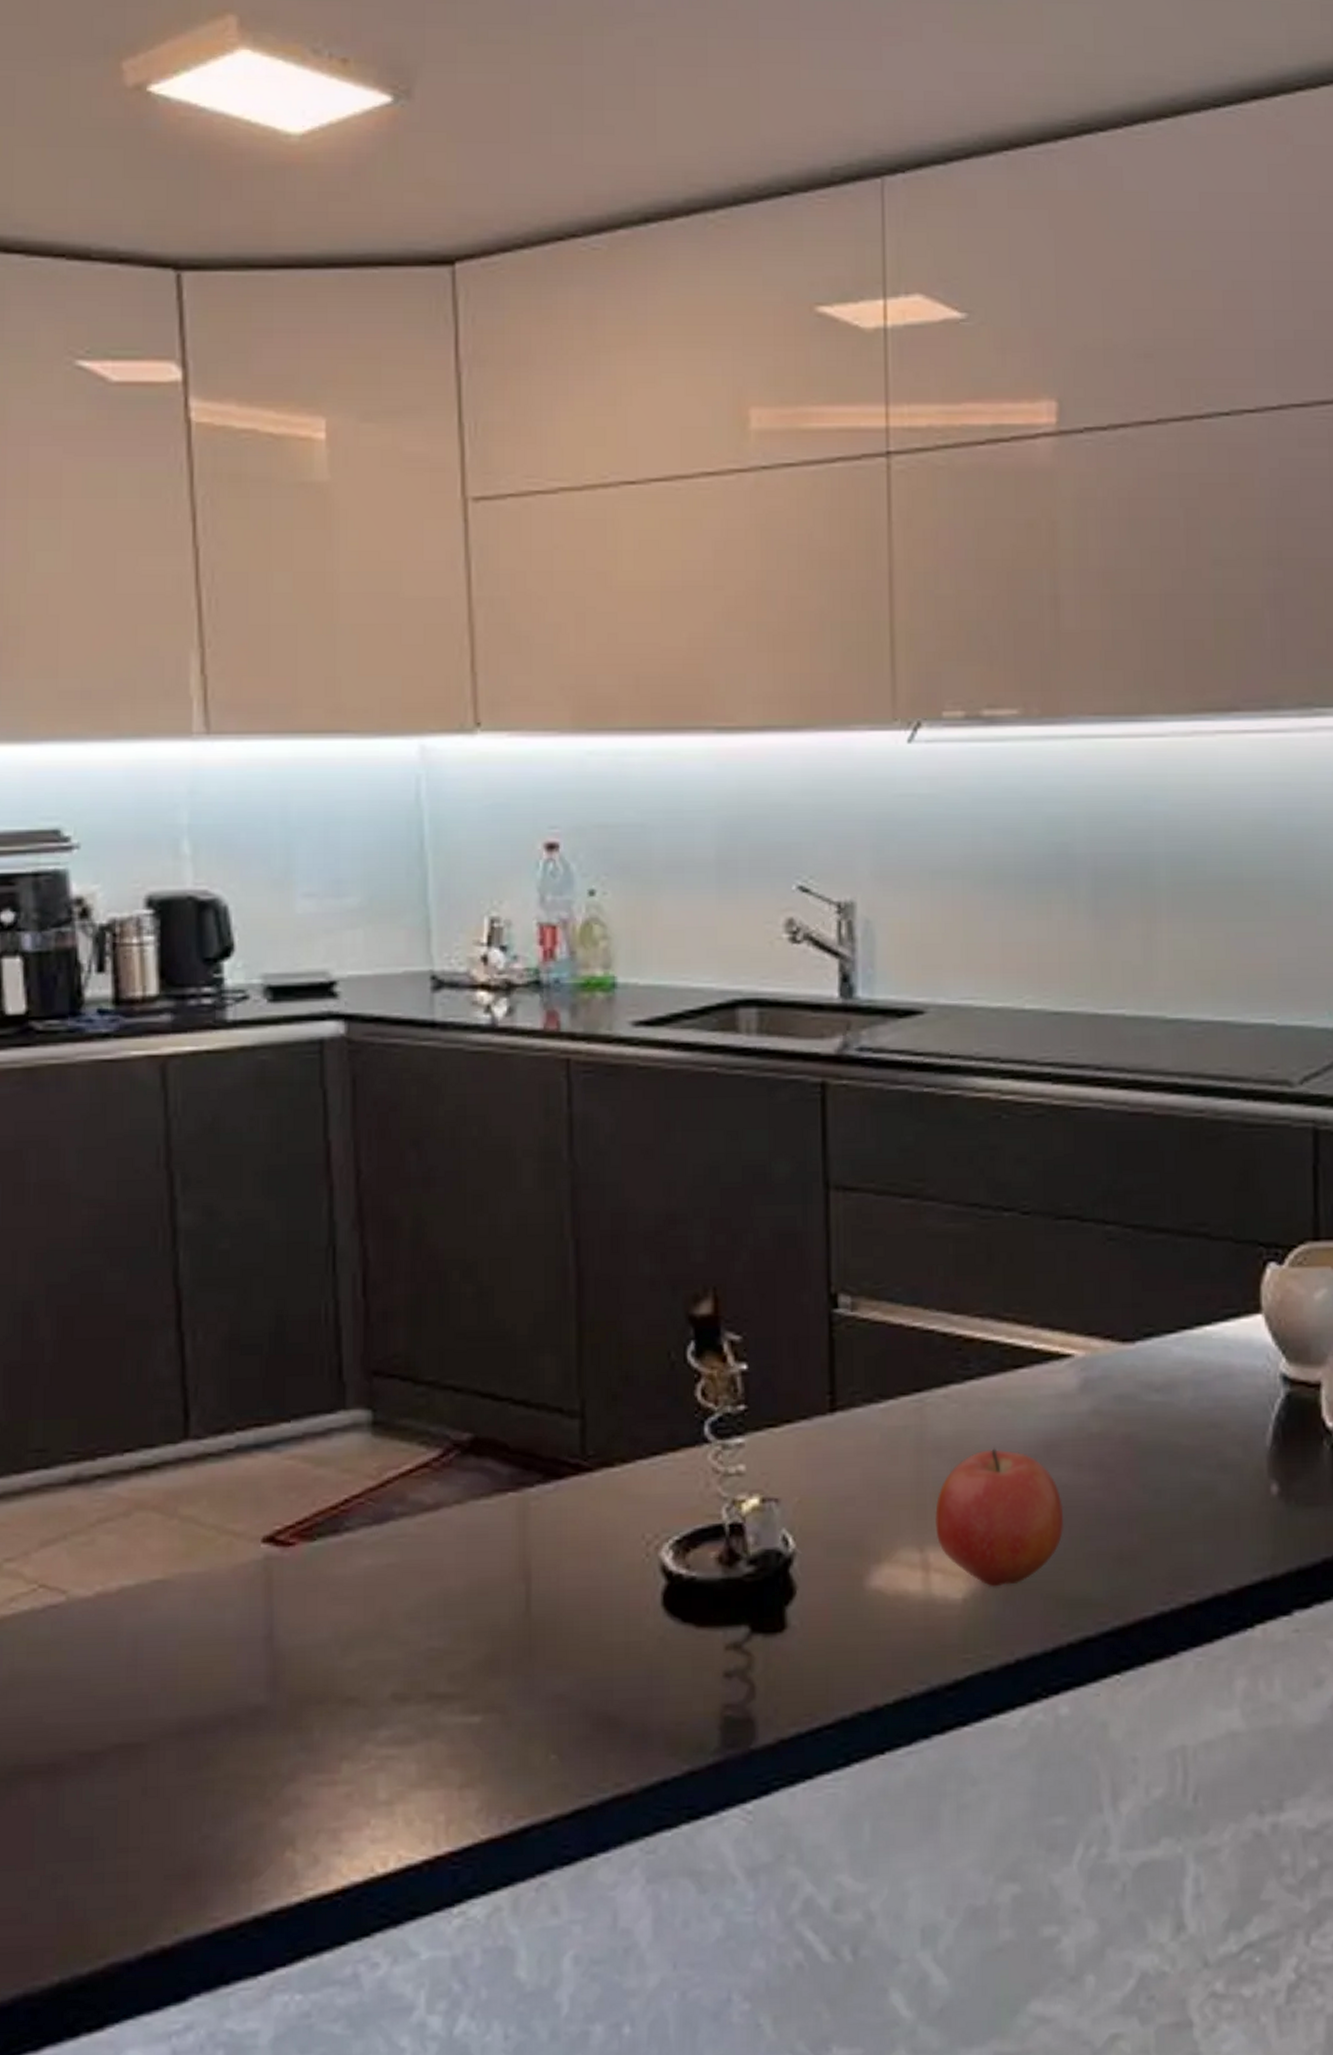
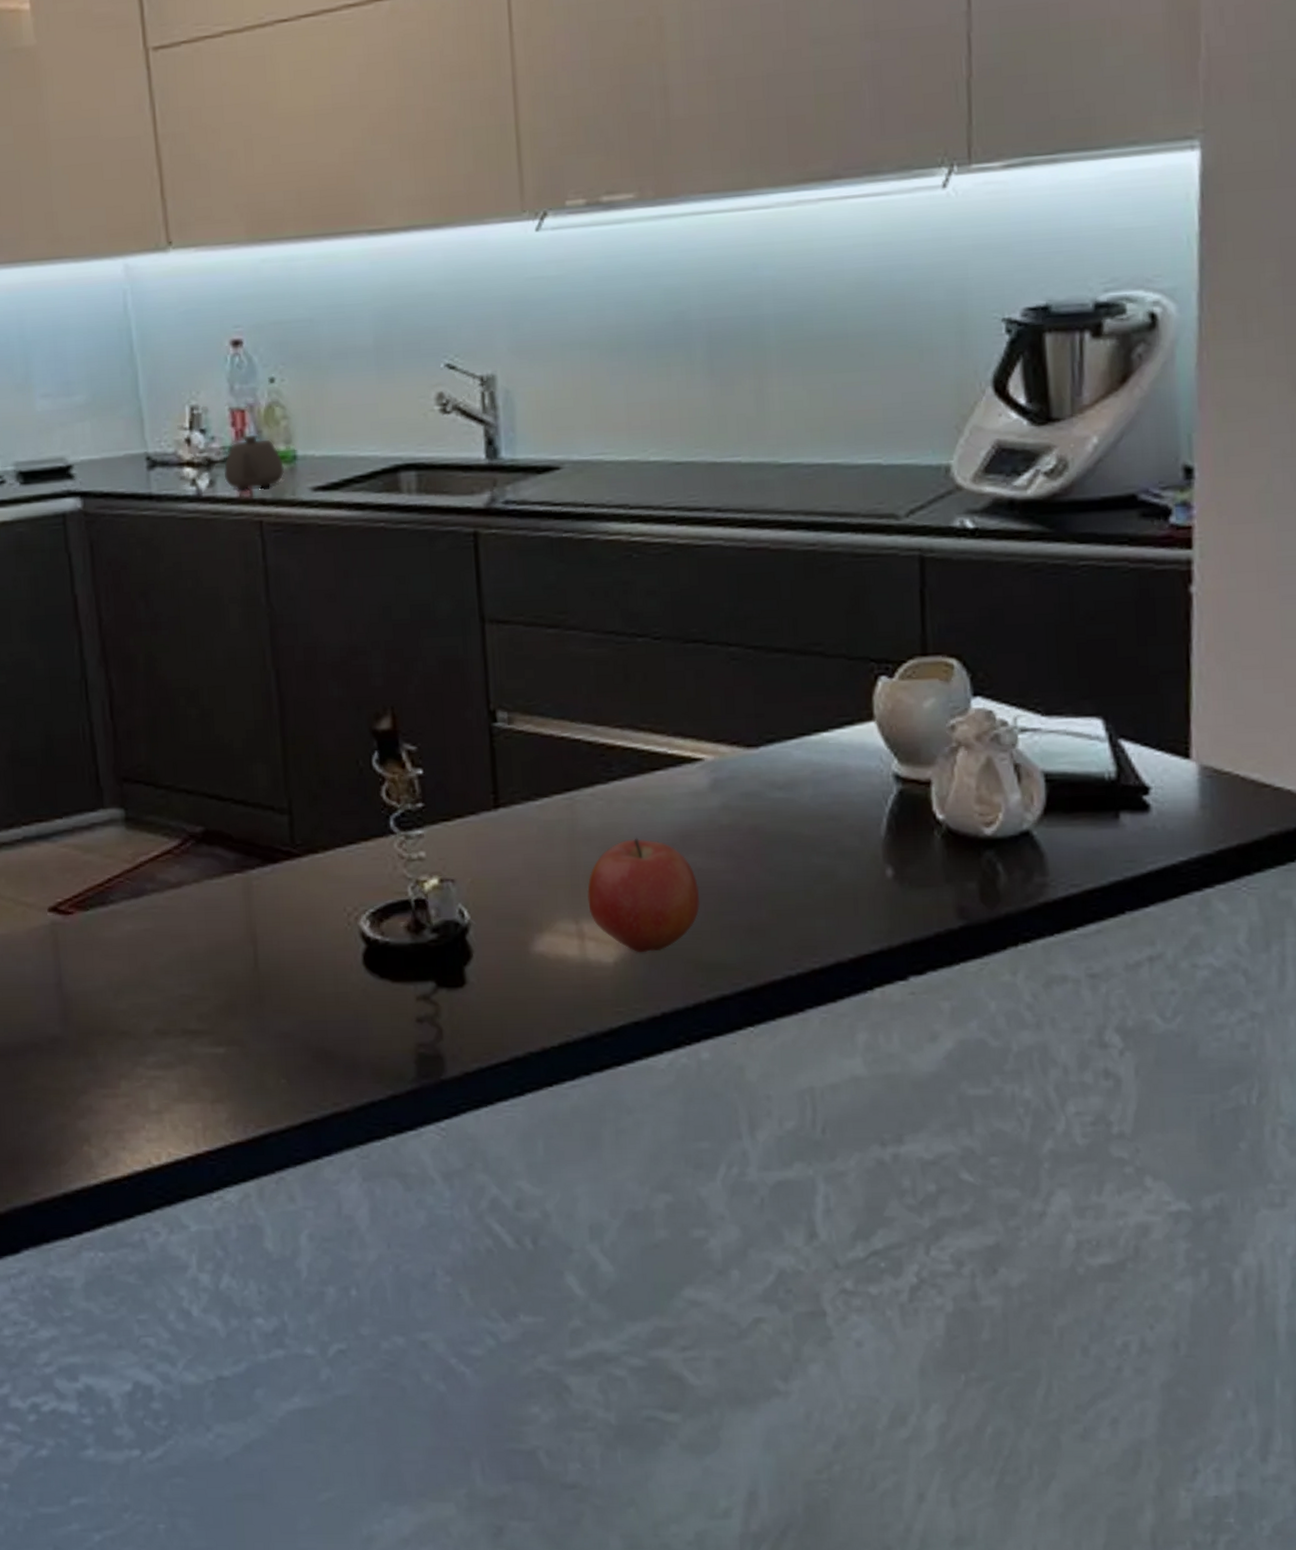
teapot: none [526,956,601,1021] -> present [223,435,285,490]

